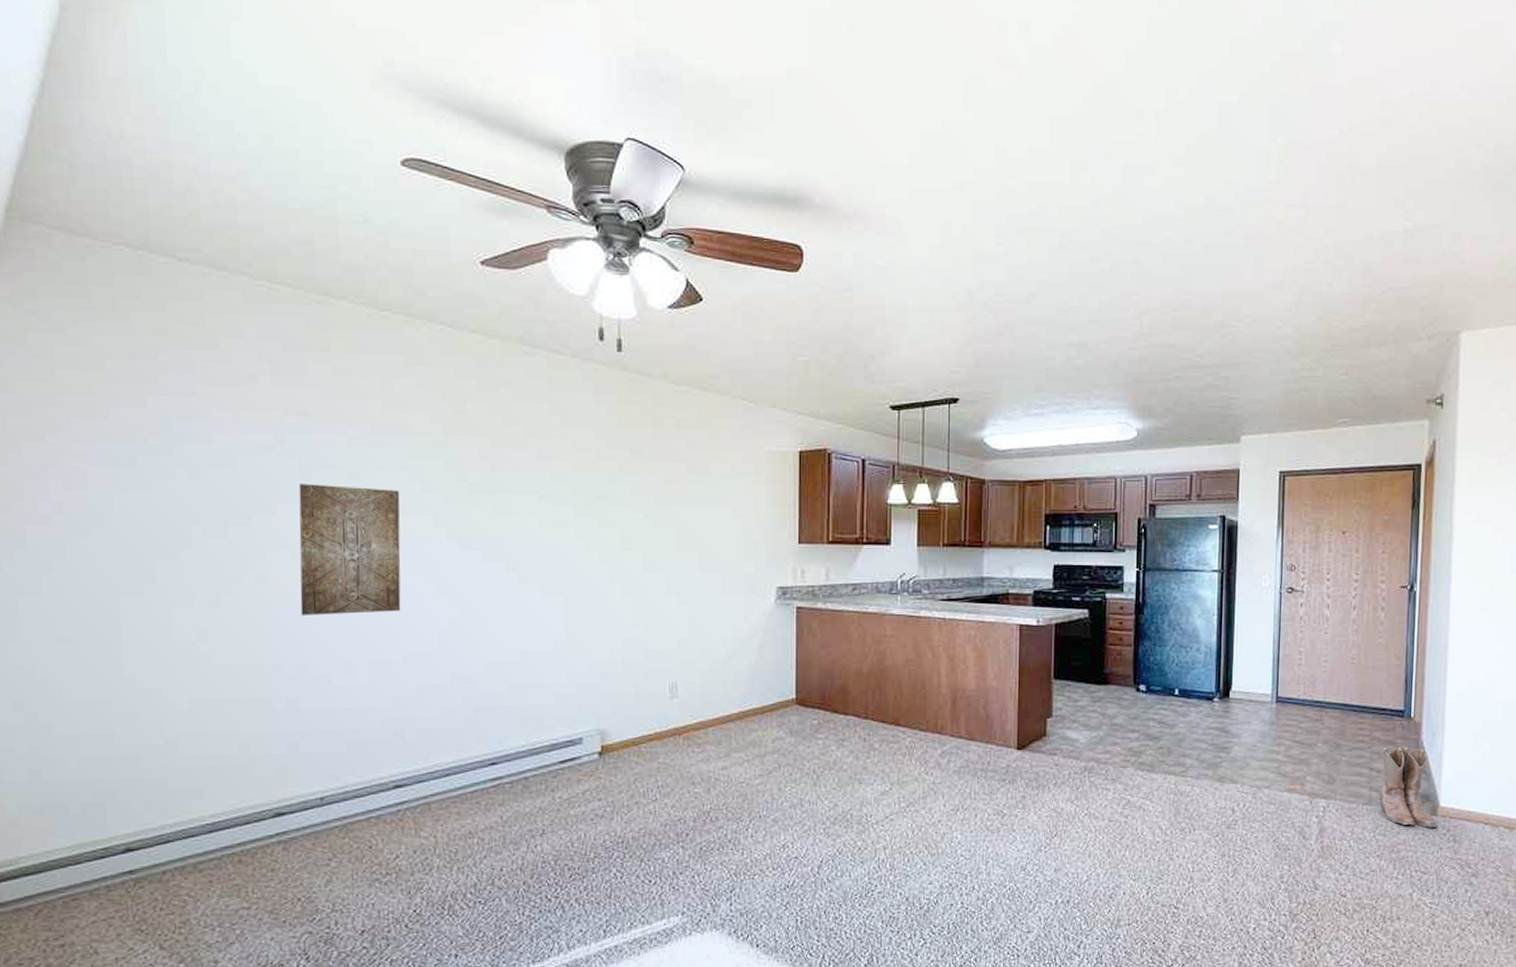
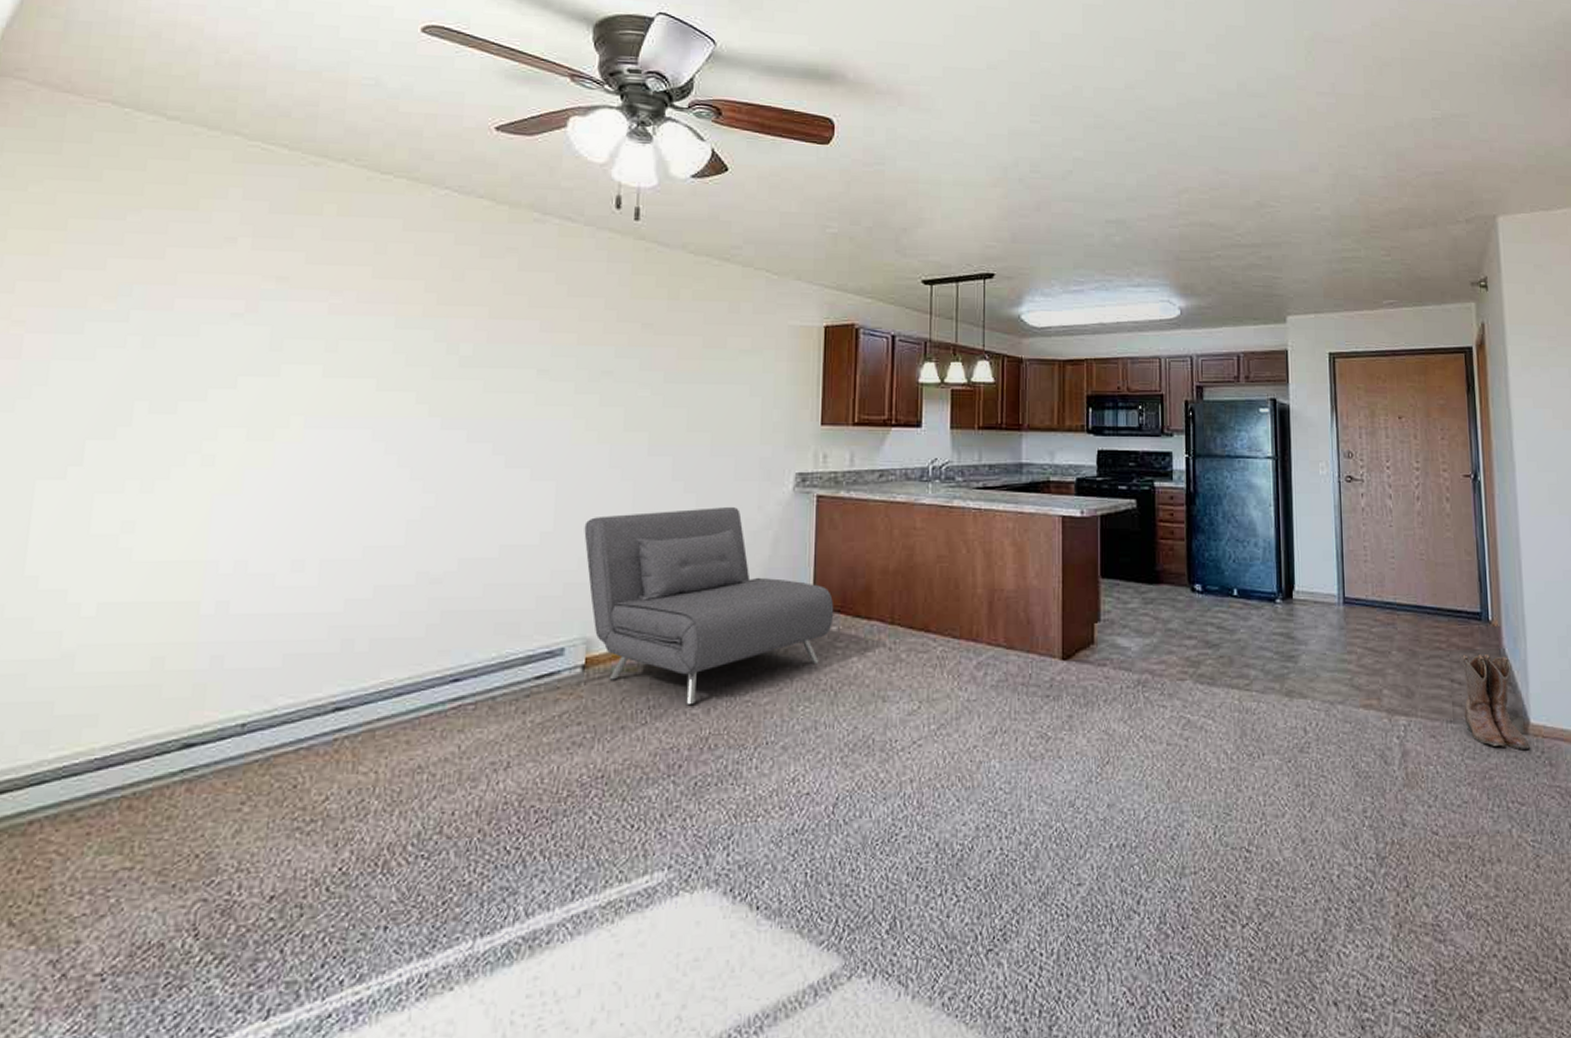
wall art: present [298,484,401,615] -> none [249,355,381,503]
sofa: none [592,618,815,786] -> present [584,507,834,706]

